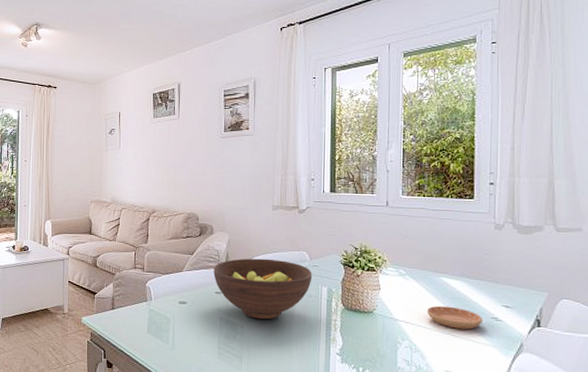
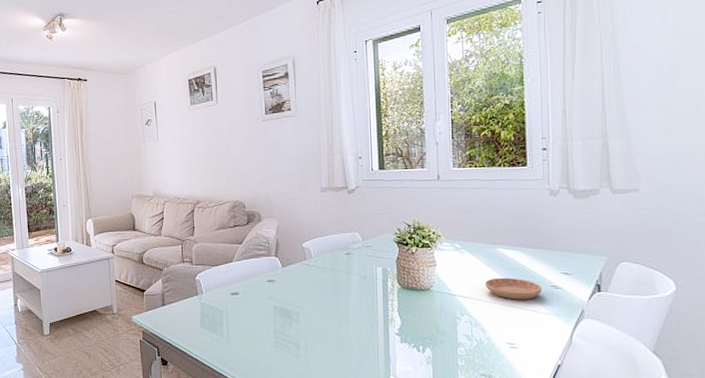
fruit bowl: present [213,258,312,320] -> none [264,242,366,305]

